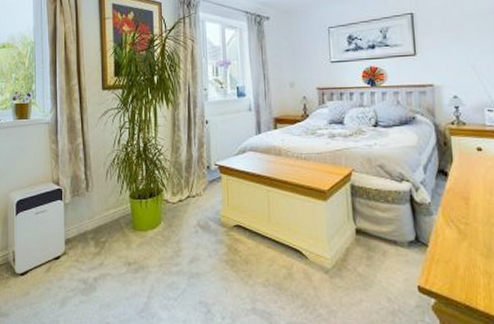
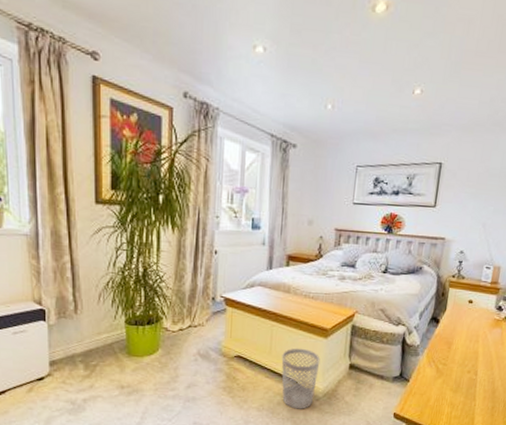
wastebasket: none [281,213,323,284] -> present [281,348,320,409]

